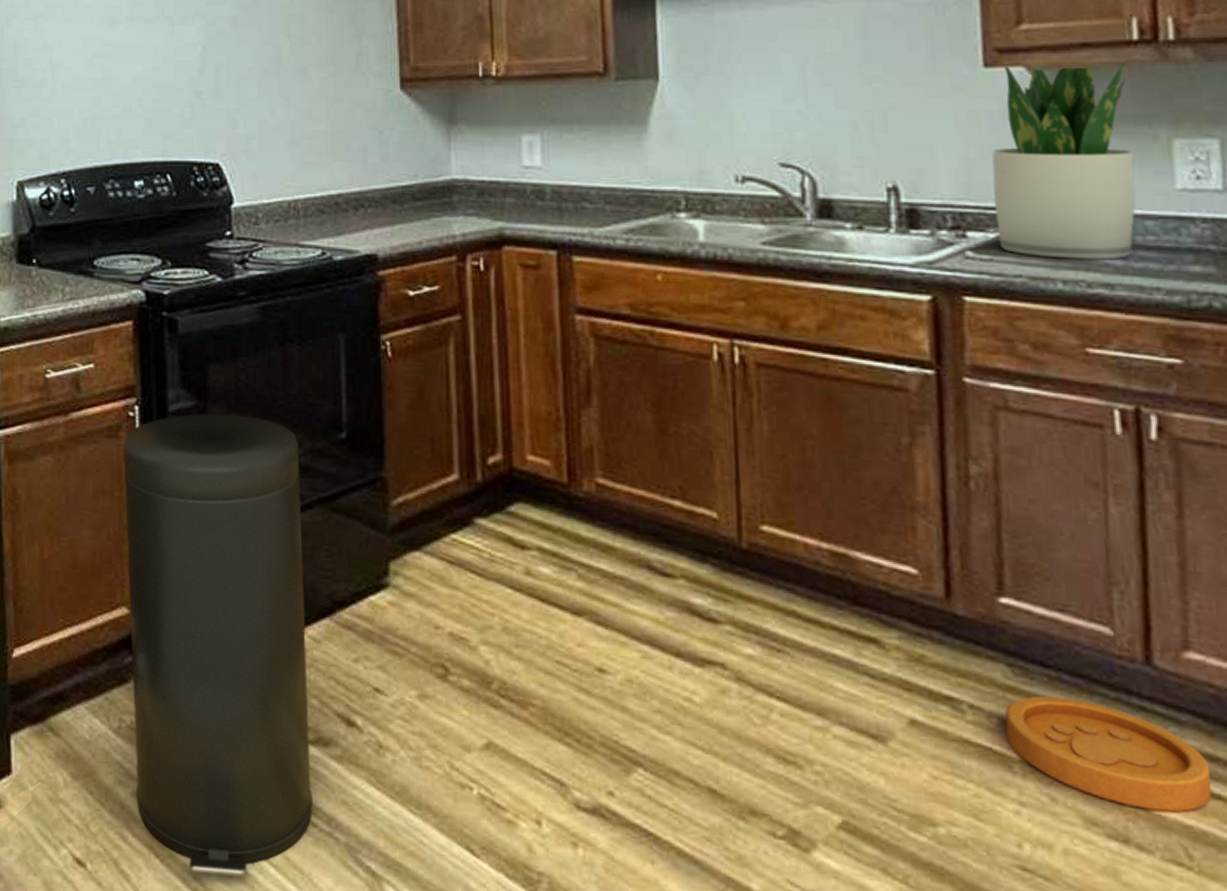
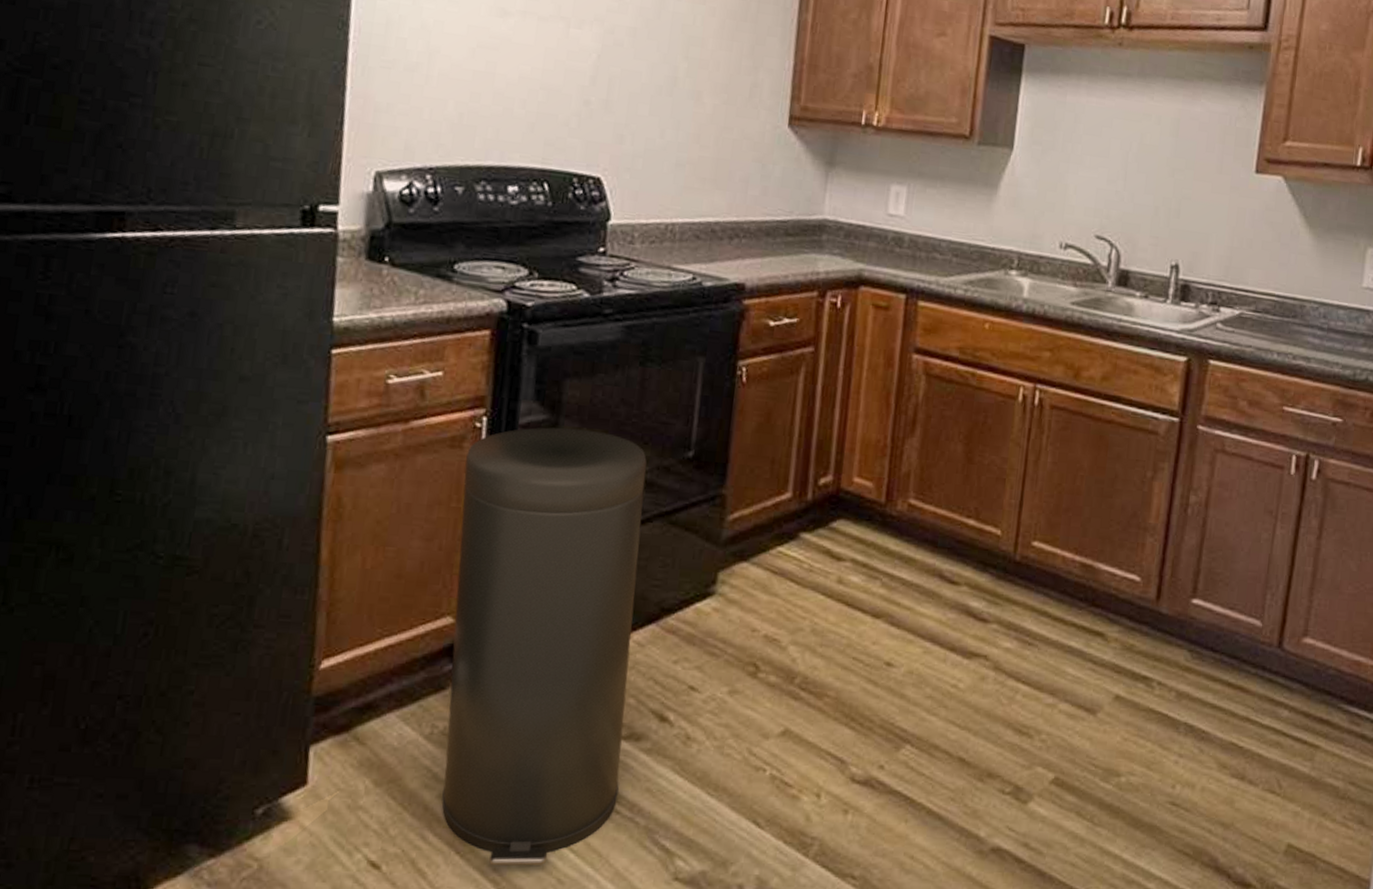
planter: present [992,61,1136,260] -> none [1241,172,1350,339]
pet bowl: present [1005,695,1212,813] -> none [1179,673,1304,755]

